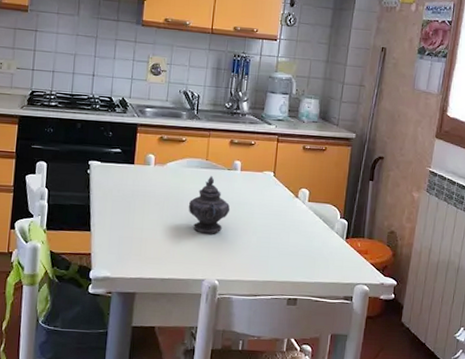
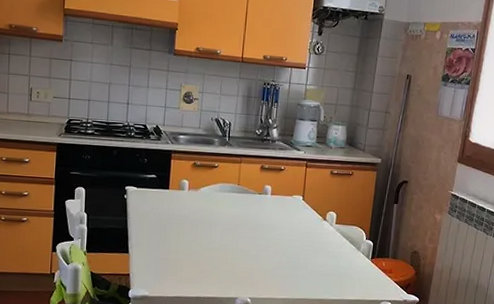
teapot: present [188,176,231,234] -> none [221,200,262,255]

